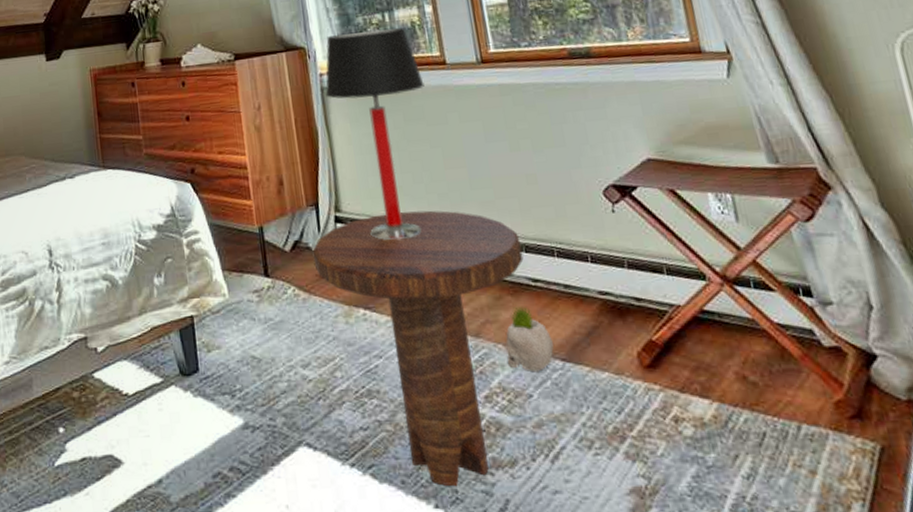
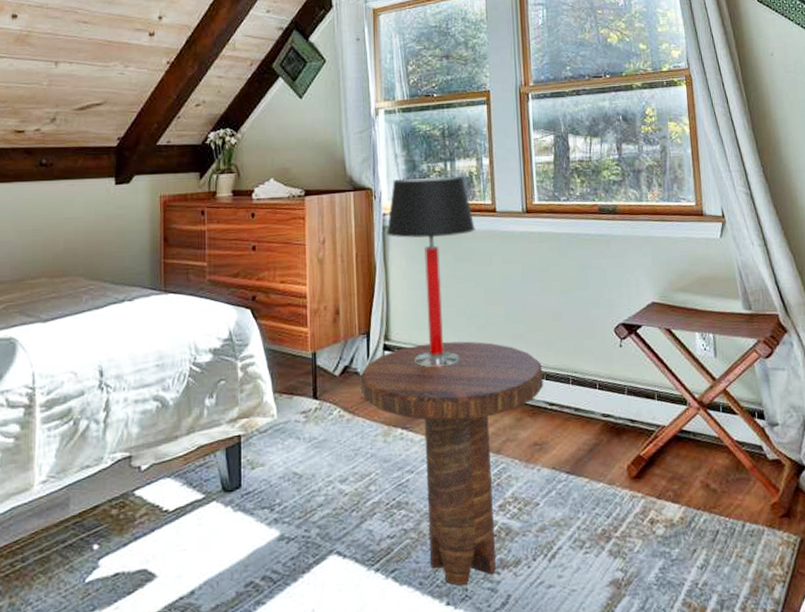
planter: present [505,306,554,373] -> none [521,426,562,484]

